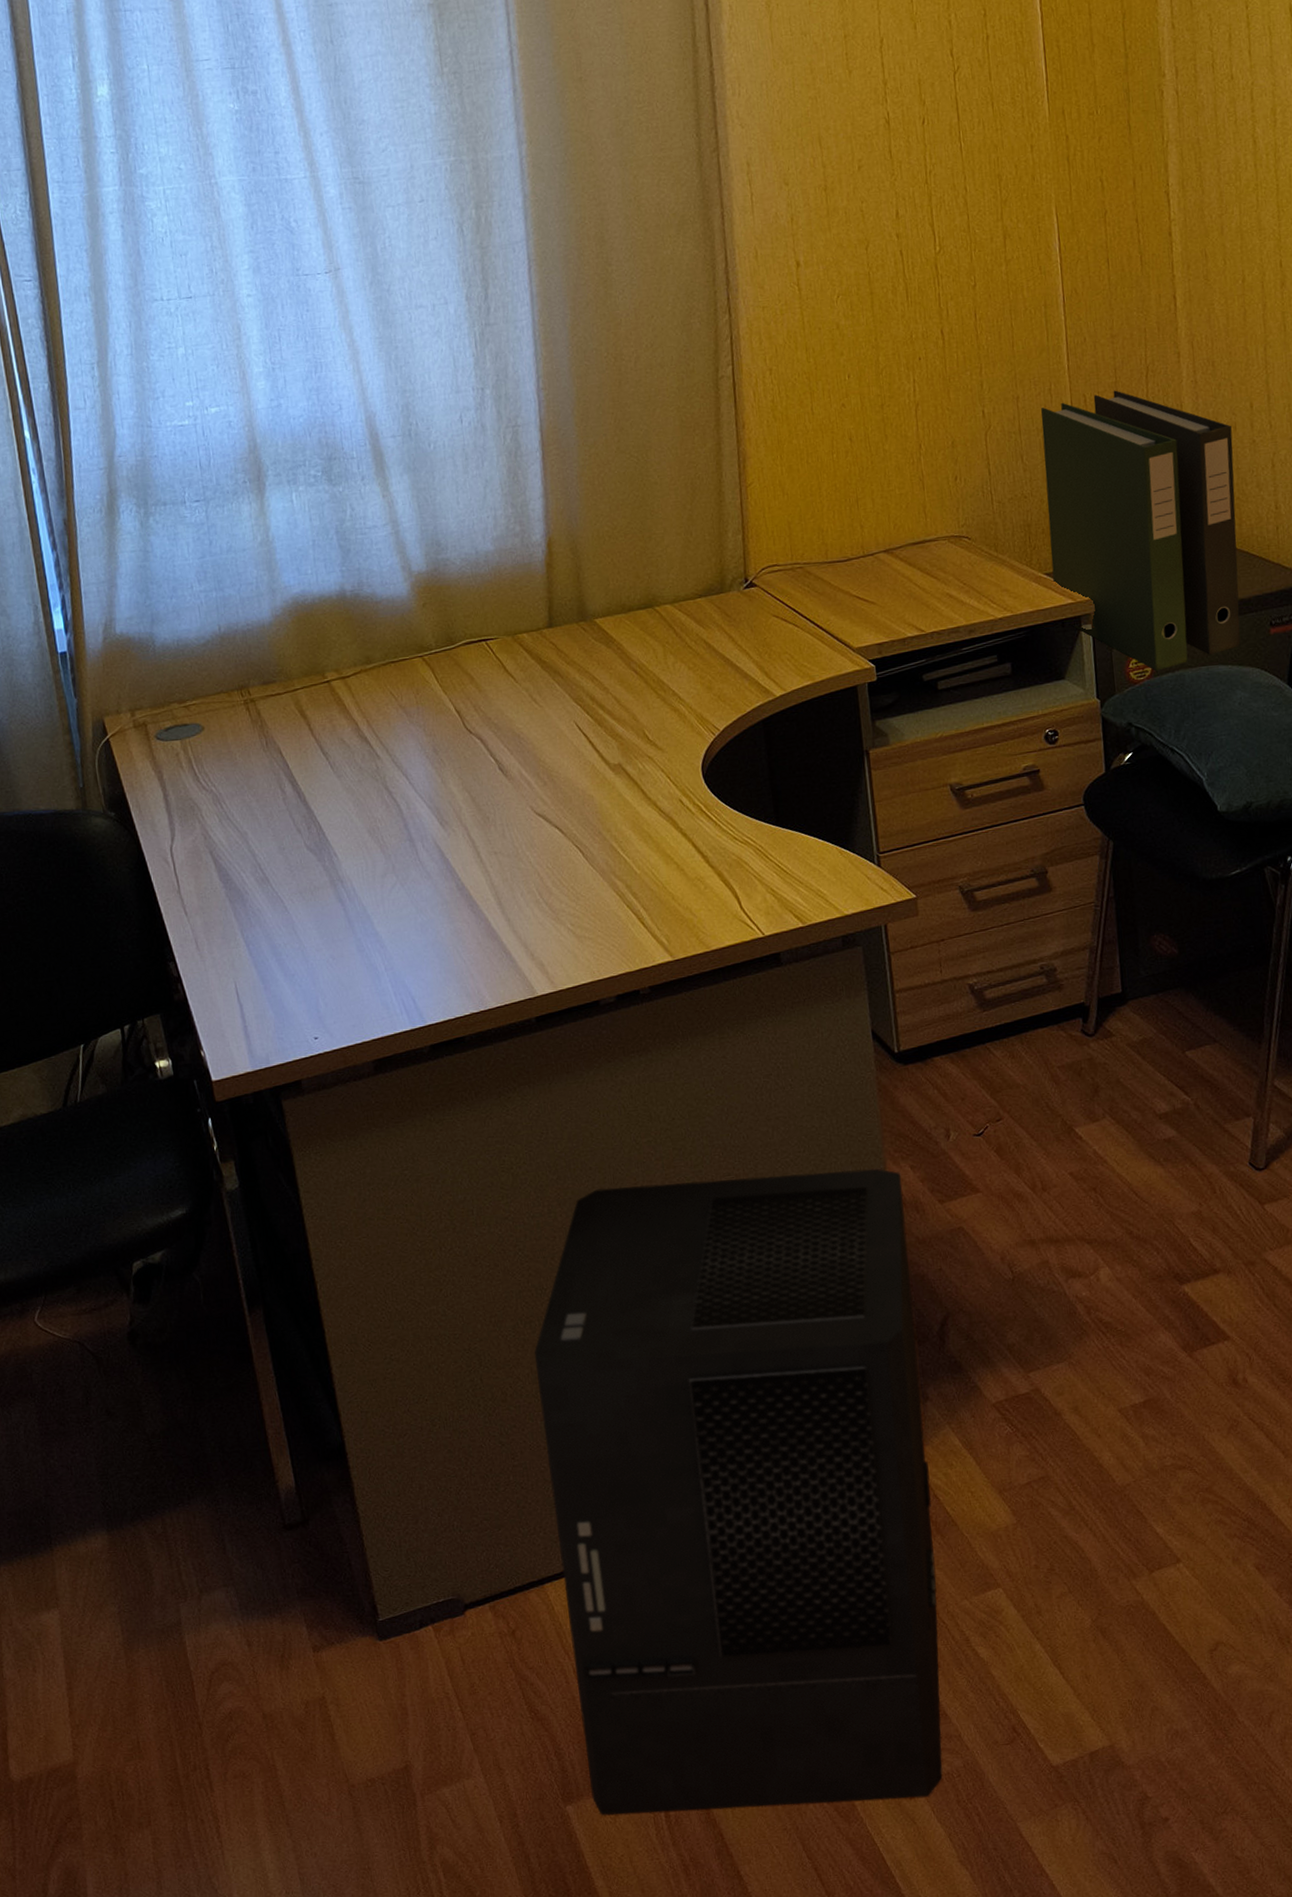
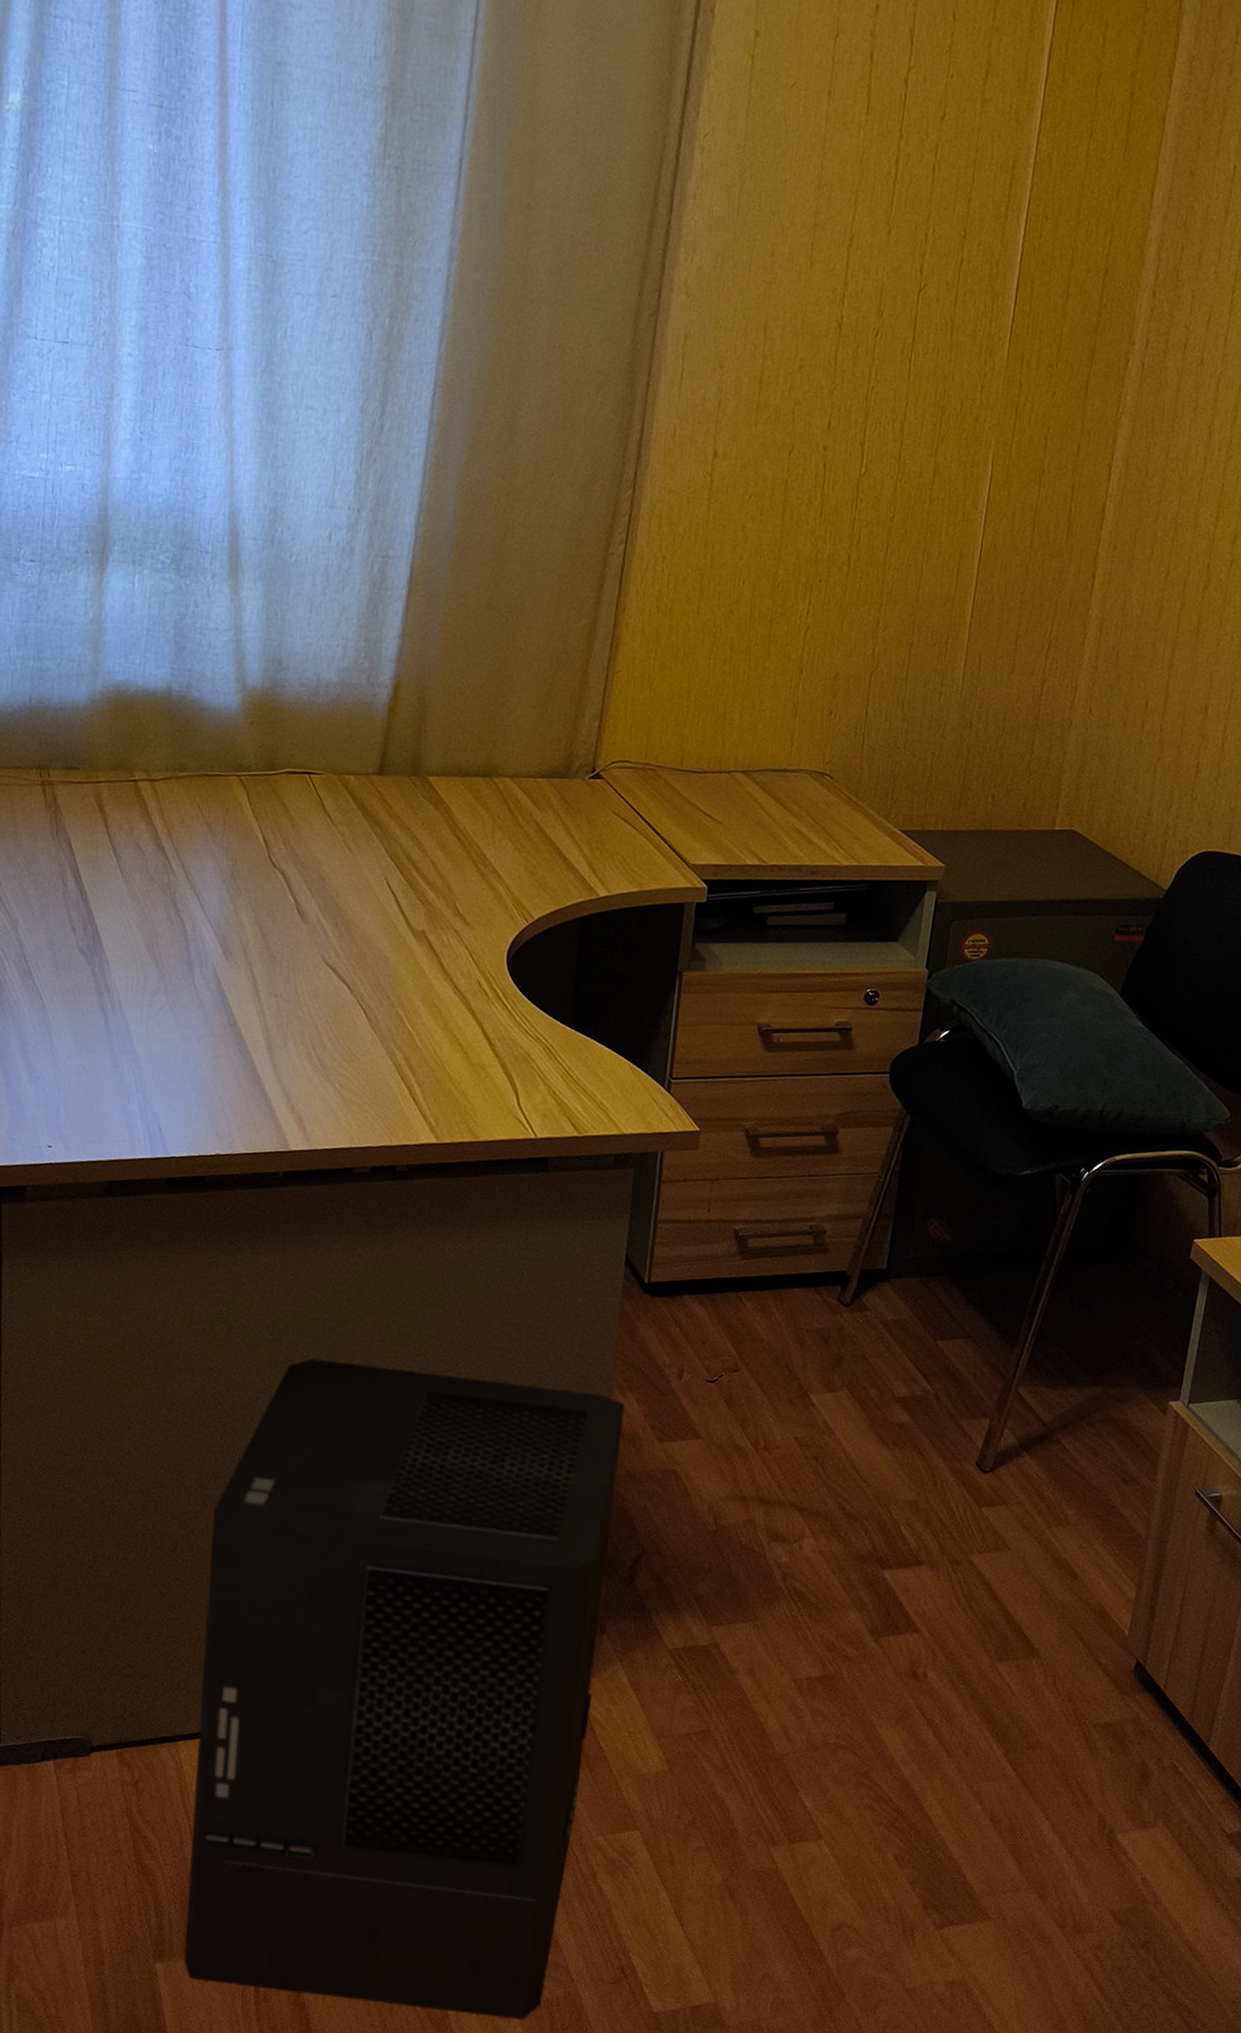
binder: present [1041,390,1241,671] -> none [907,658,1122,954]

